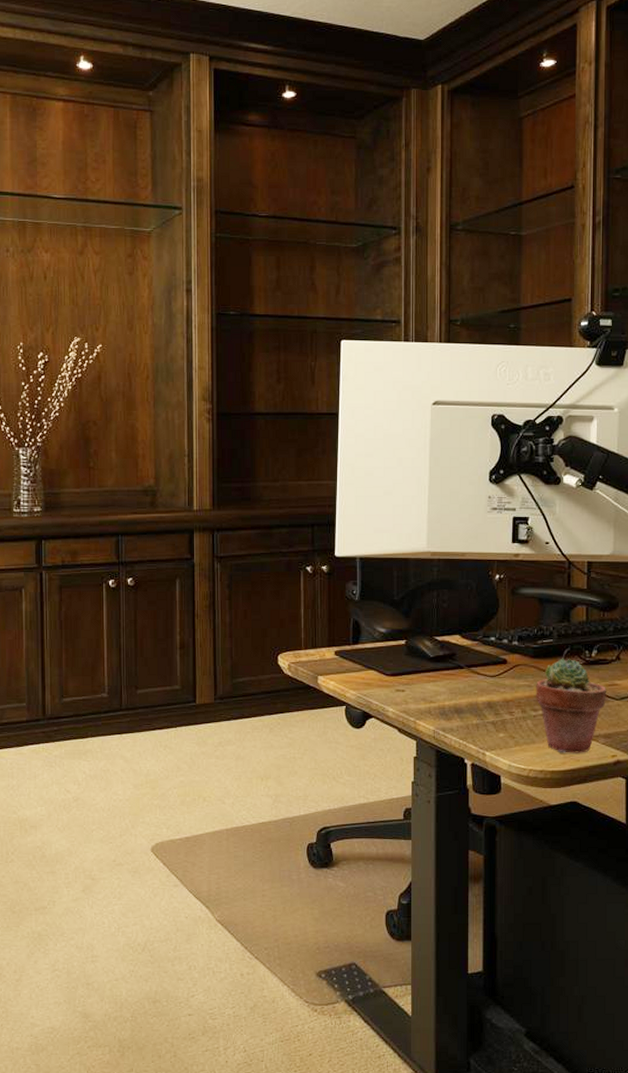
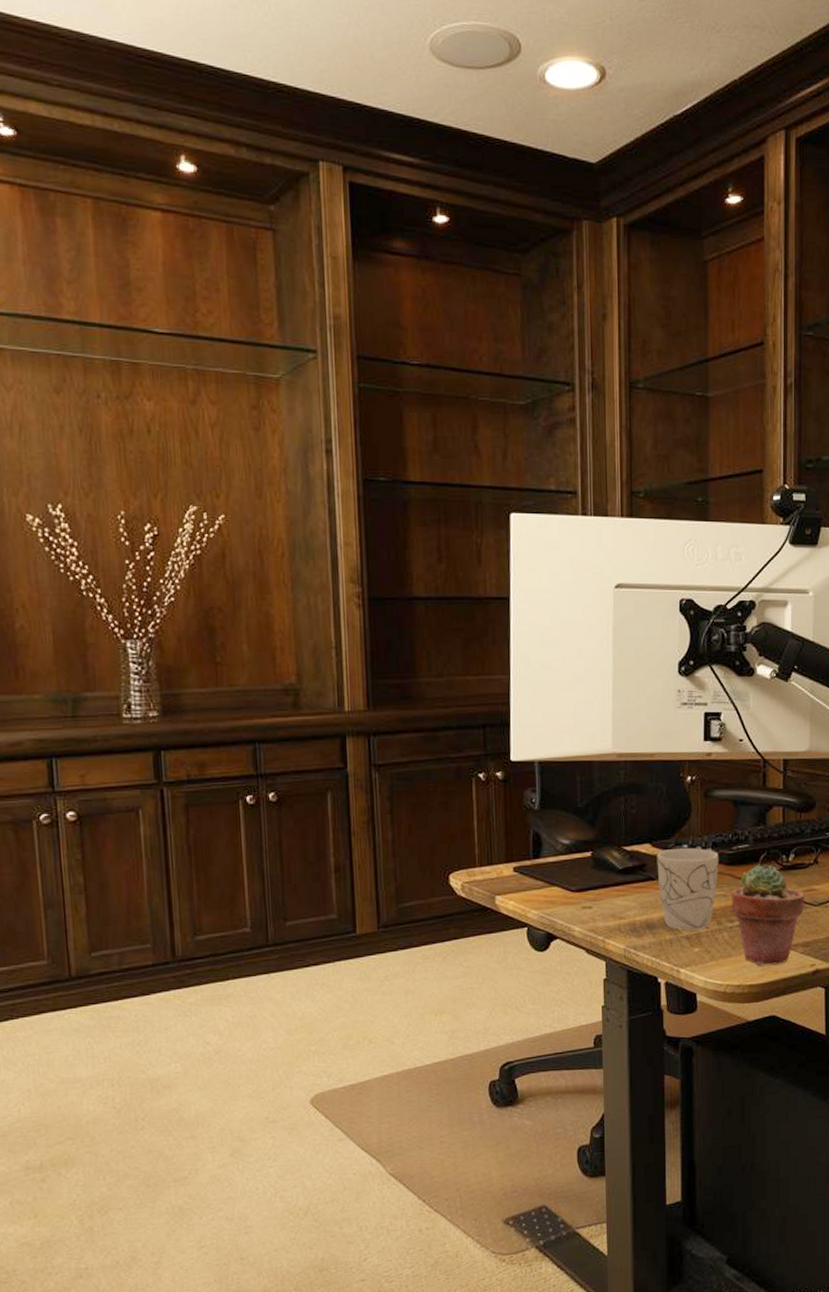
mug: none [466,640,524,717] -> present [657,847,719,930]

